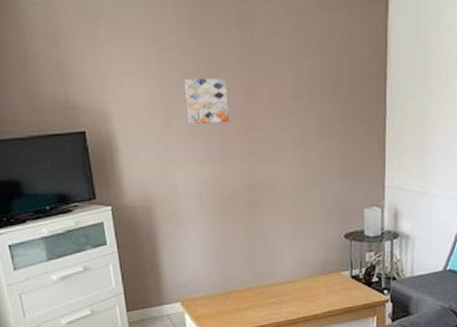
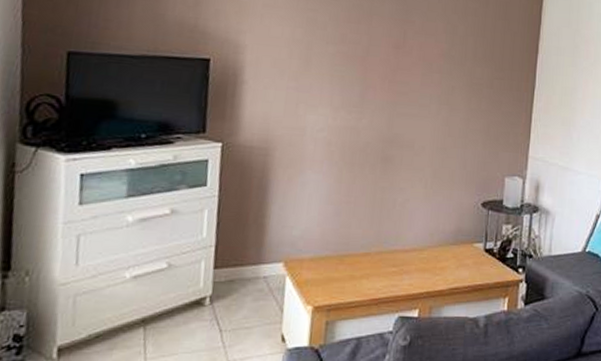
wall art: present [184,77,230,124] -> none [329,23,377,71]

